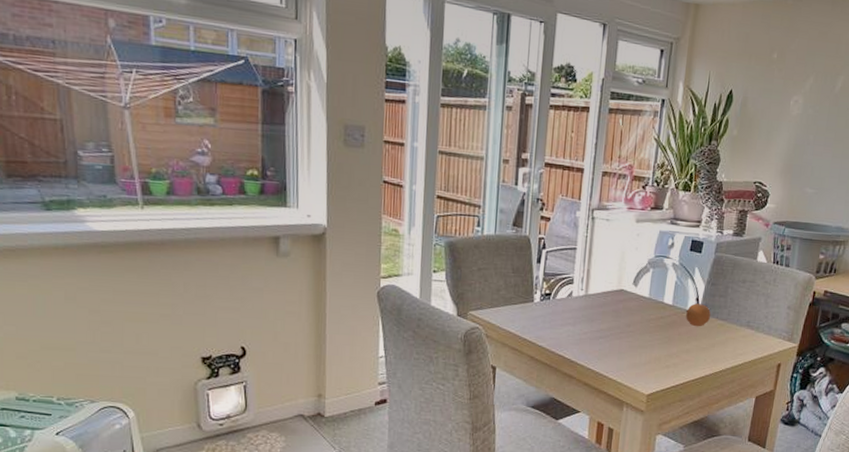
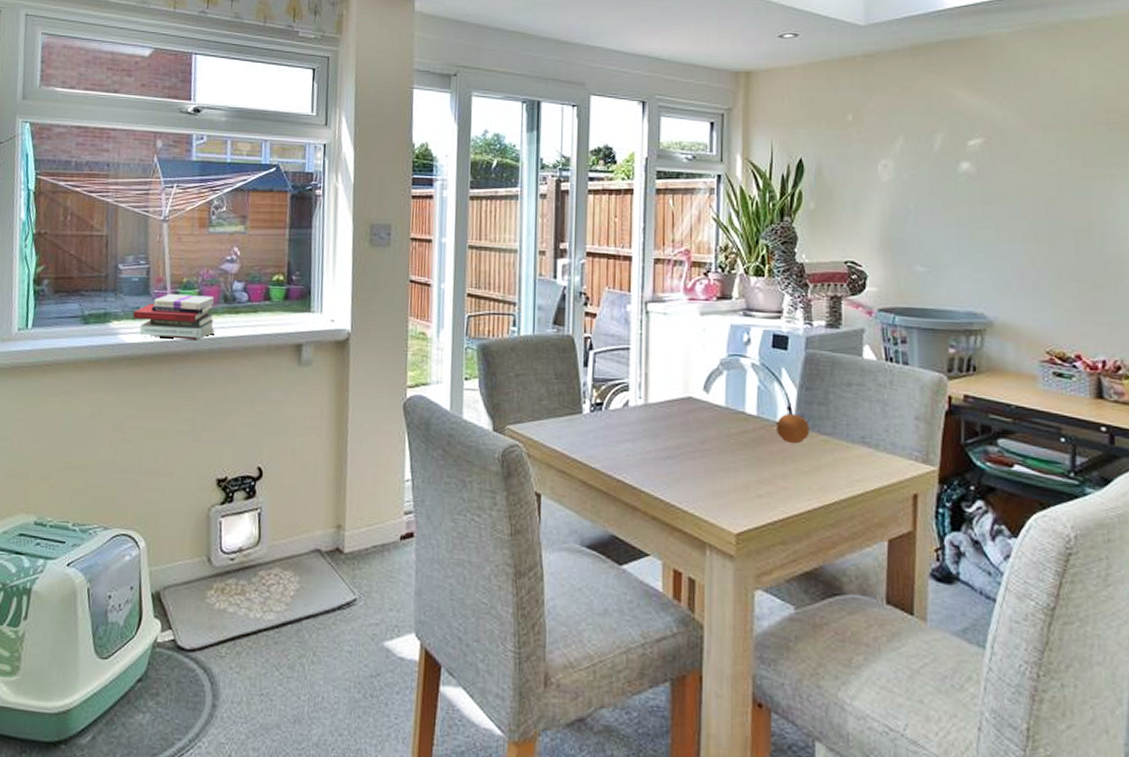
books: none [100,183,189,231] -> present [133,294,215,342]

